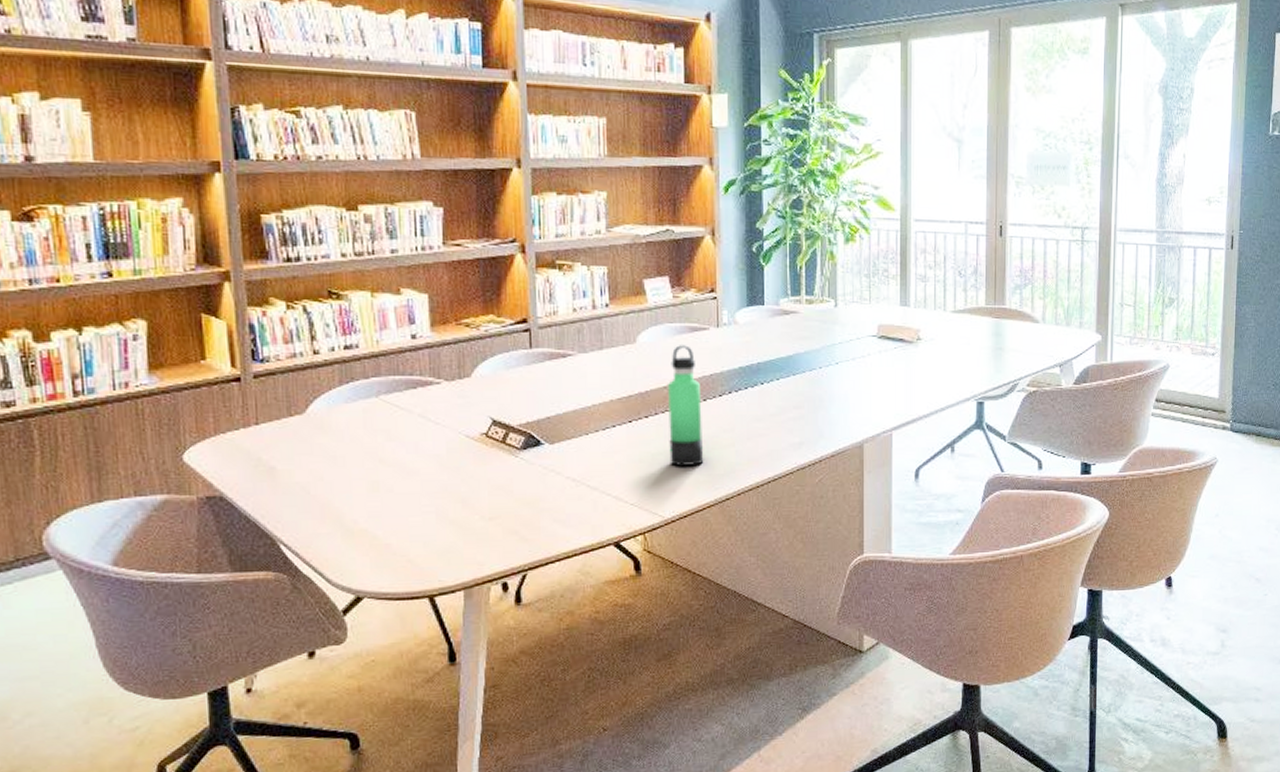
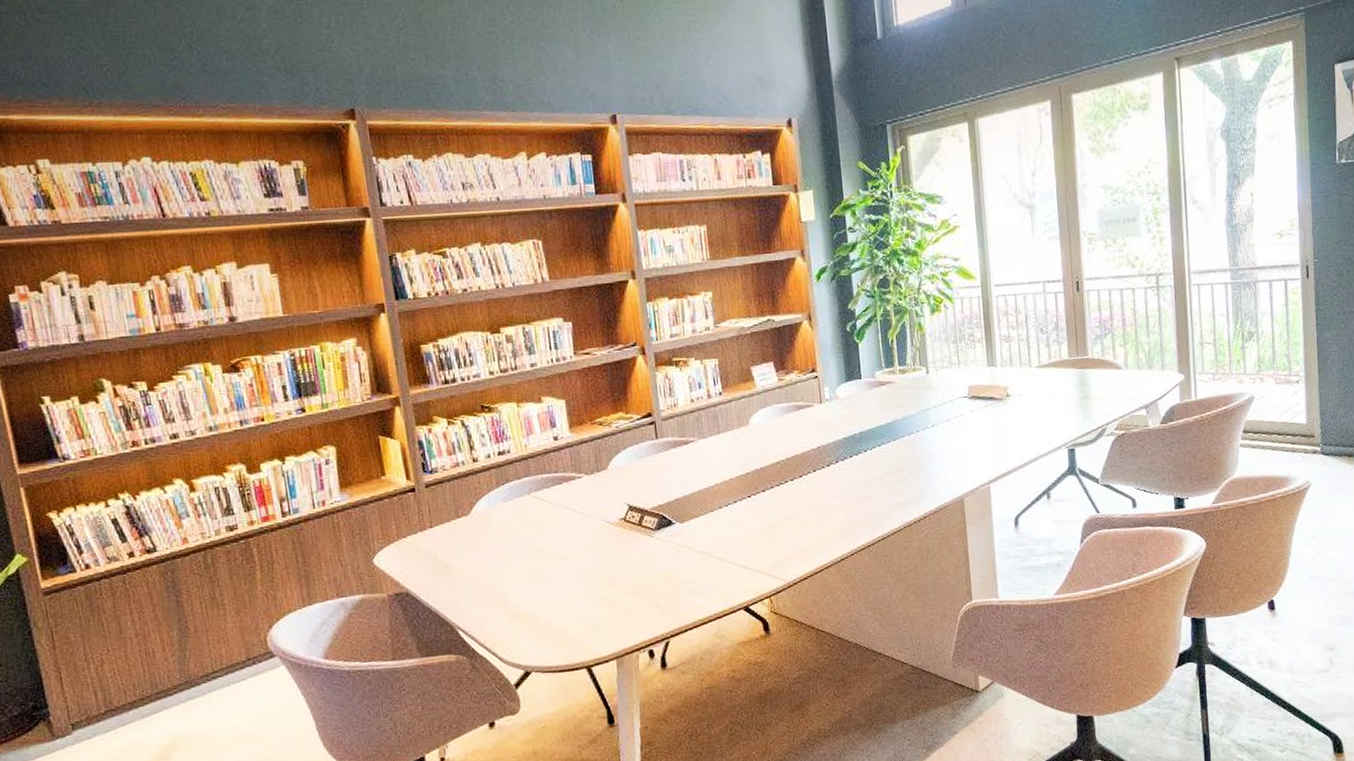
thermos bottle: present [667,345,704,466] -> none [780,422,819,533]

